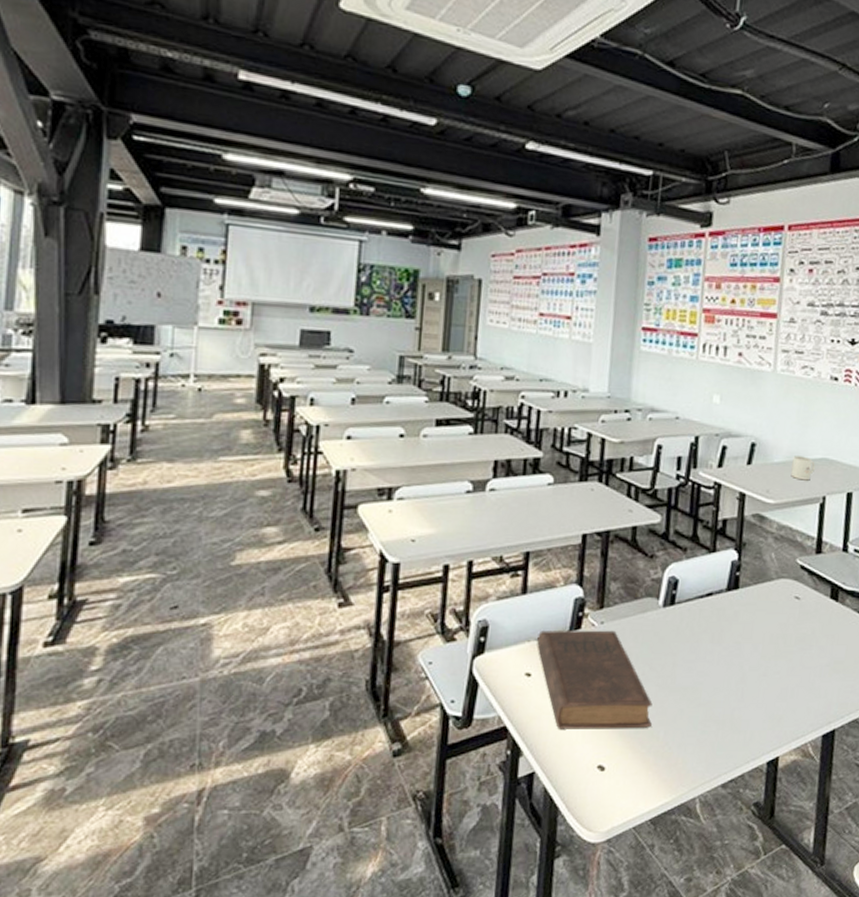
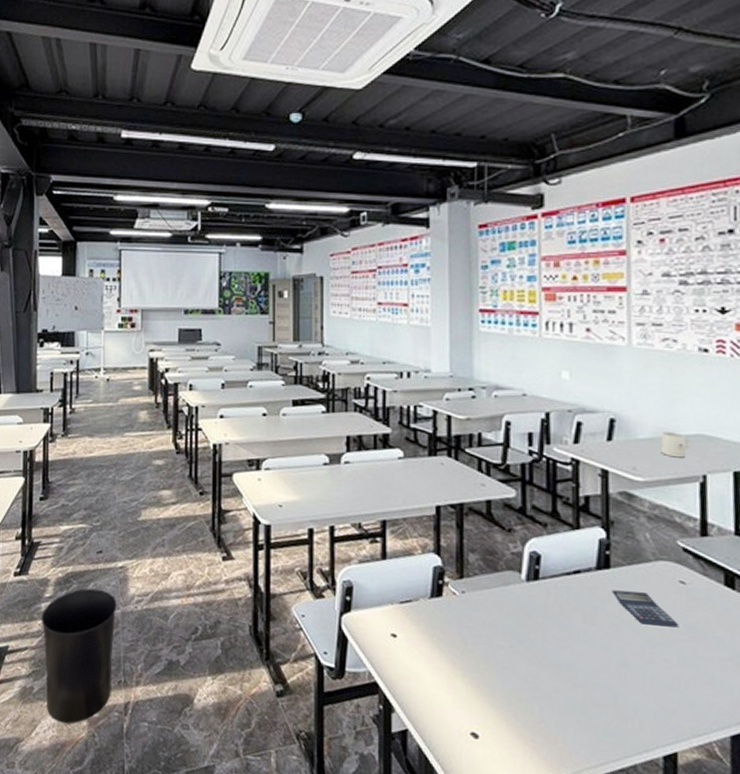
waste bin: none [83,654,195,826] -> present [41,588,117,723]
book: present [537,630,653,729] -> none [400,595,525,702]
calculator: none [738,609,791,641] -> present [612,590,679,628]

